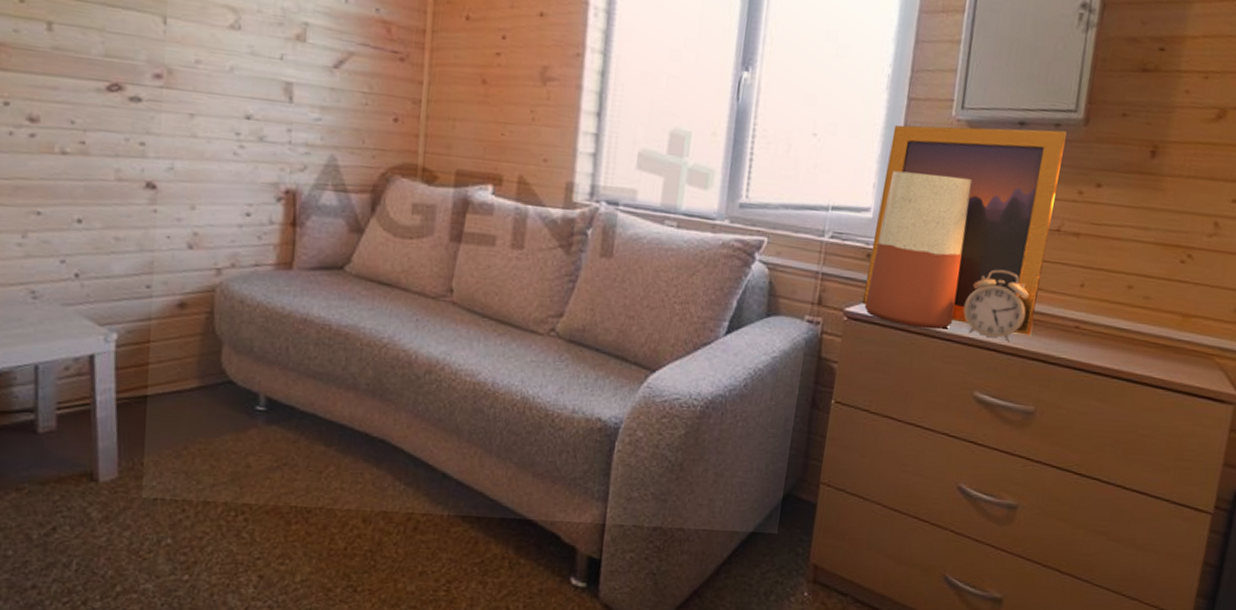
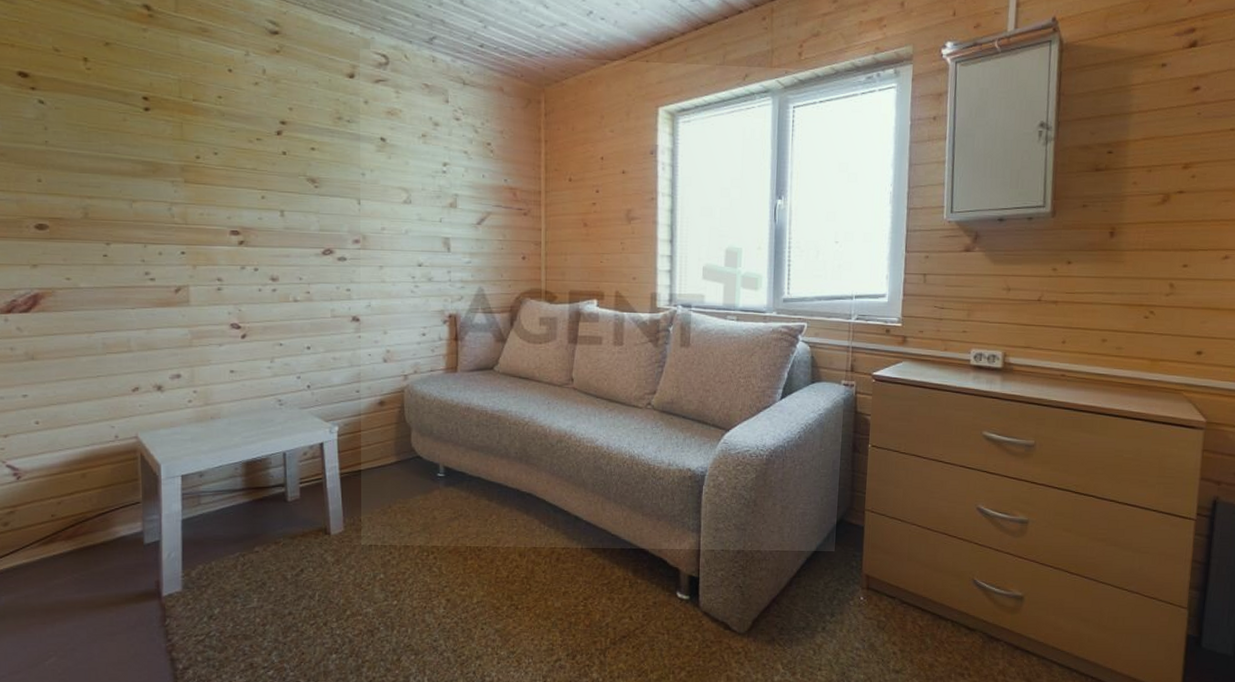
picture frame: present [862,124,1067,335] -> none [886,222,1038,384]
vase: present [864,170,973,330] -> none [888,264,965,385]
alarm clock: present [963,269,1029,343] -> none [968,334,1020,391]

